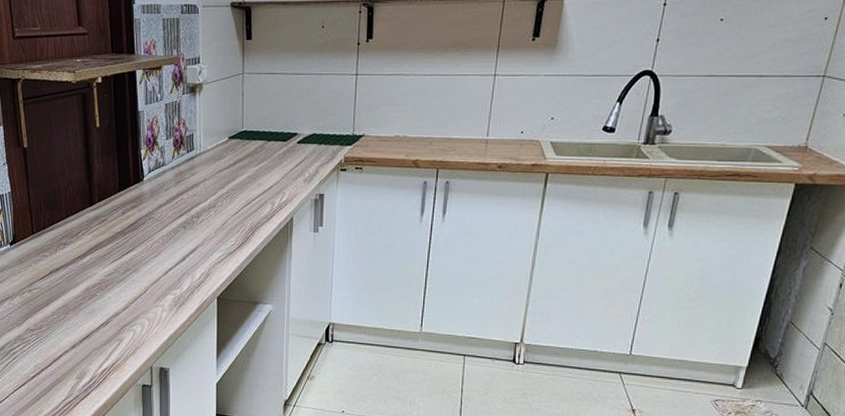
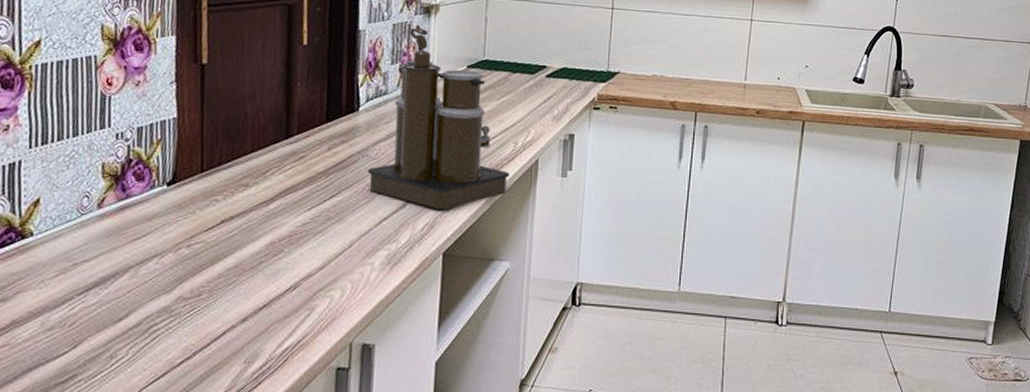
coffee maker: none [154,103,269,261] -> present [367,25,510,209]

